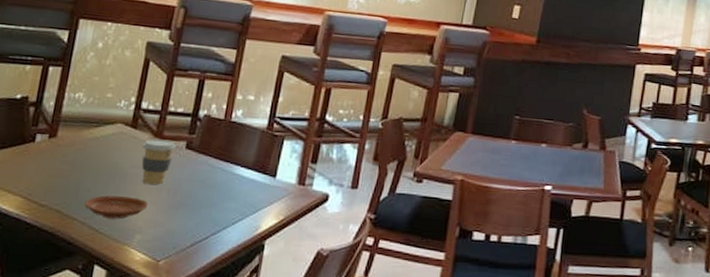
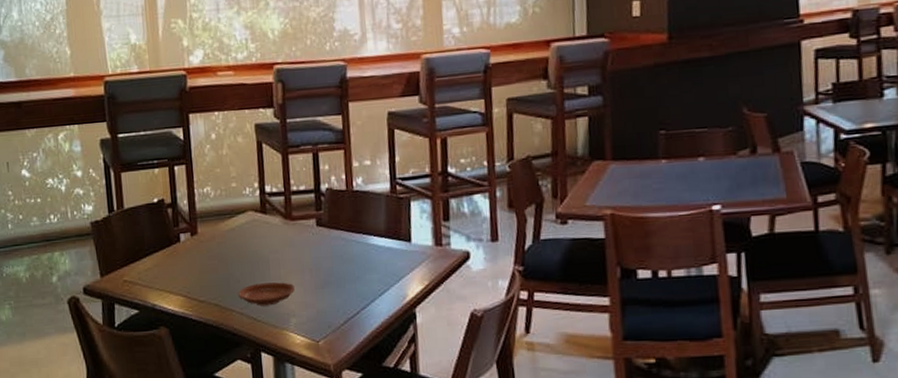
coffee cup: present [141,138,176,185] -> none [276,220,307,267]

